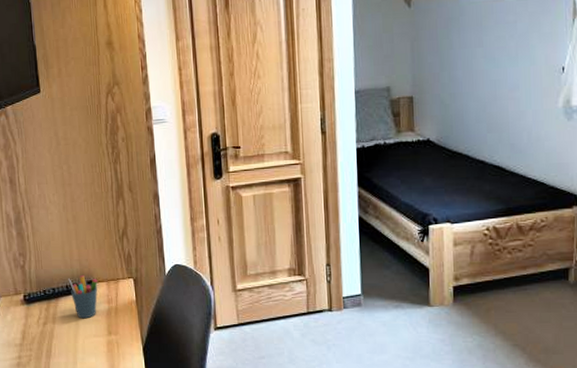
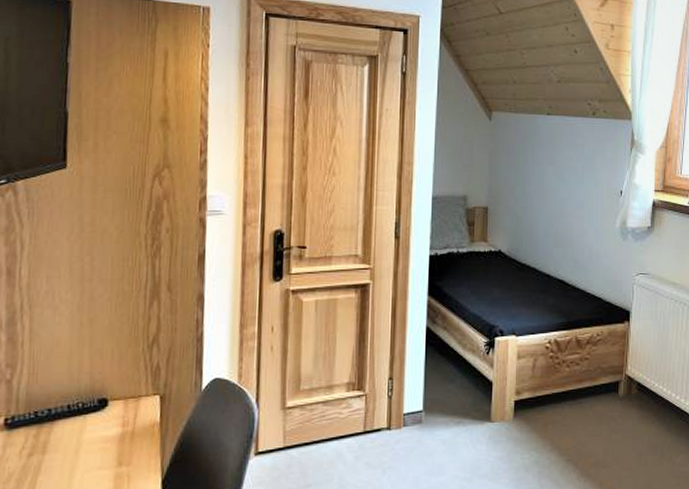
pen holder: present [68,274,98,319] -> none [71,391,112,447]

